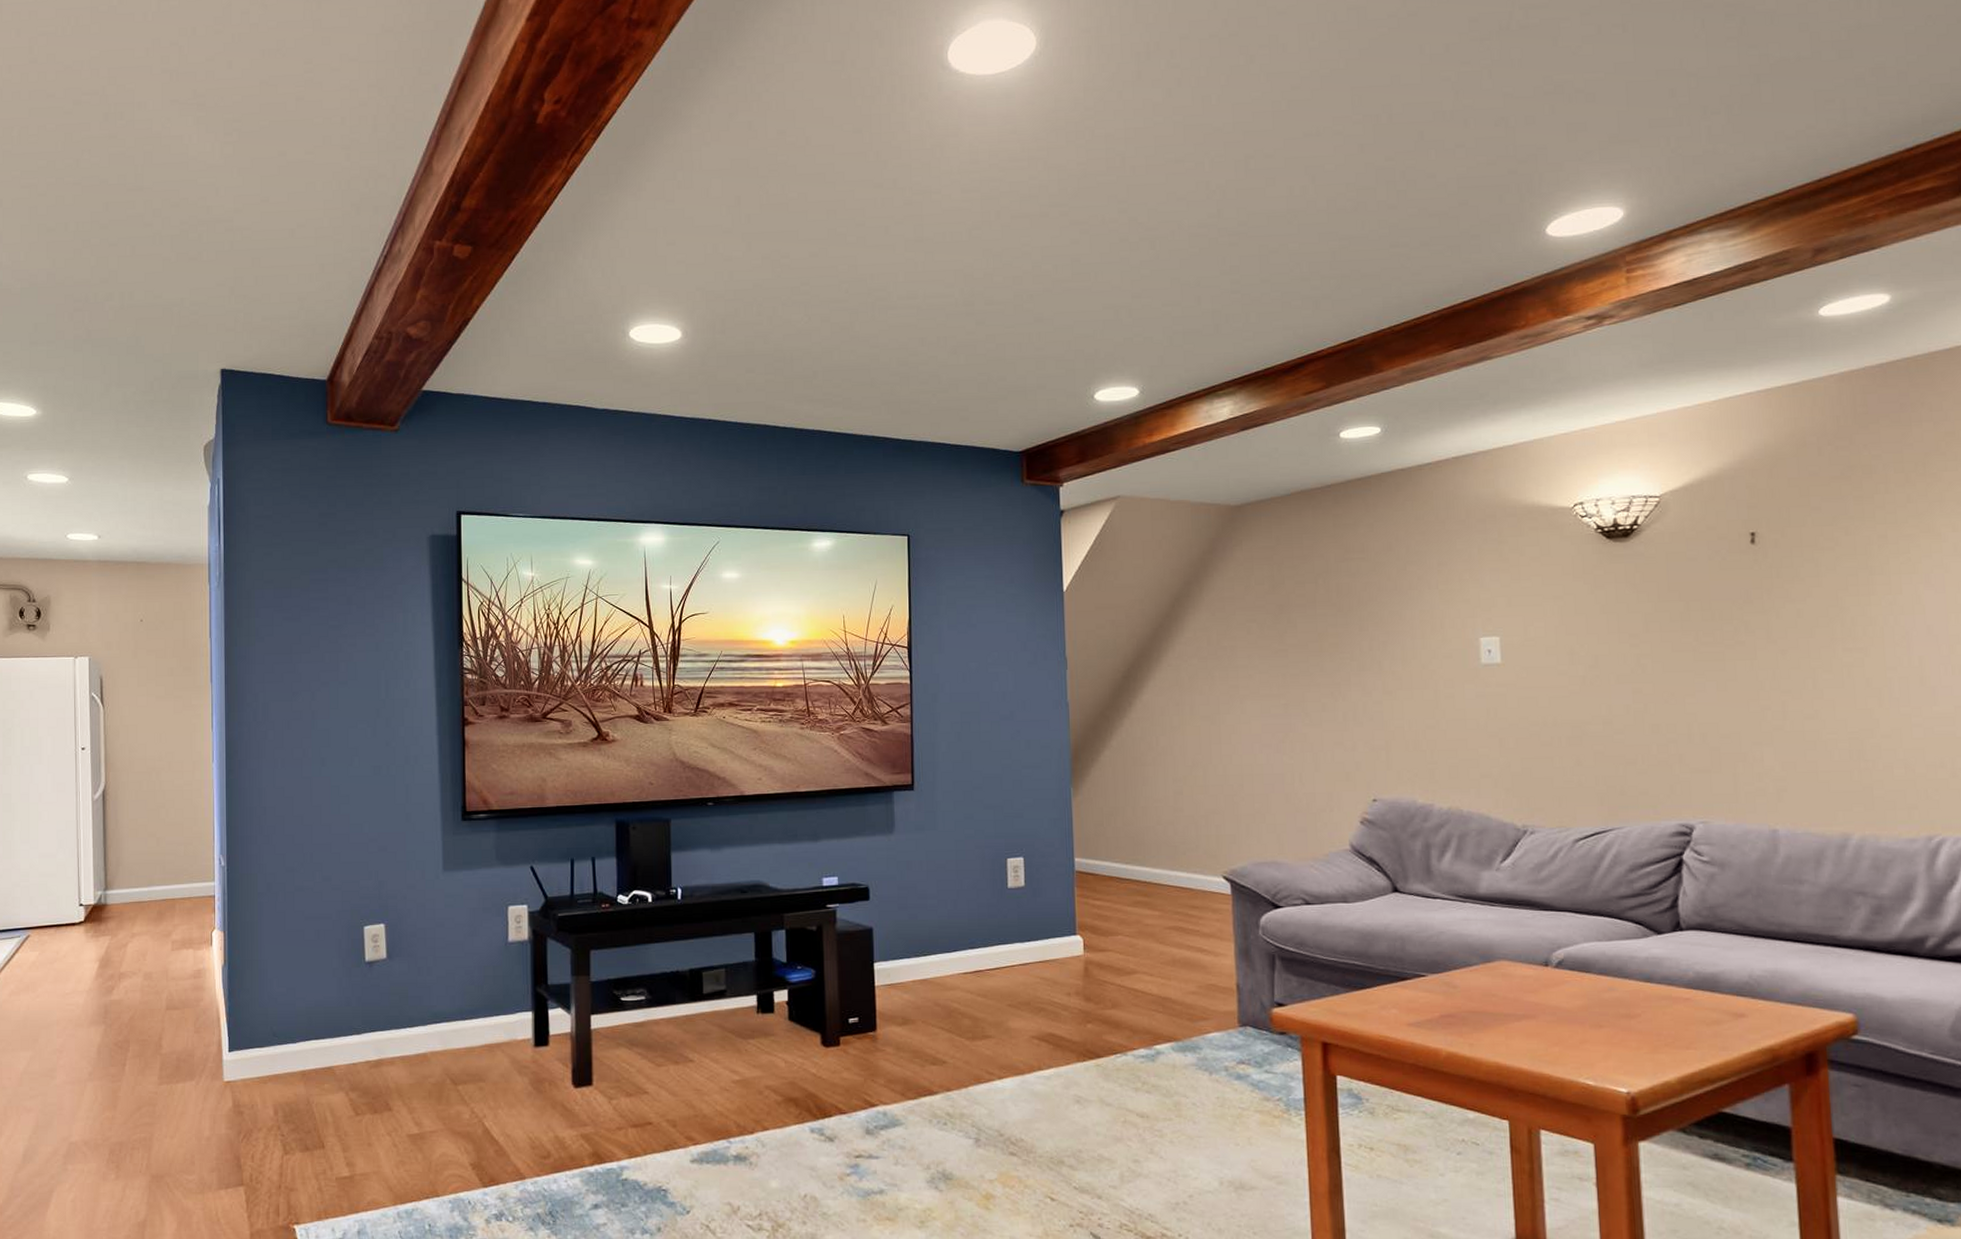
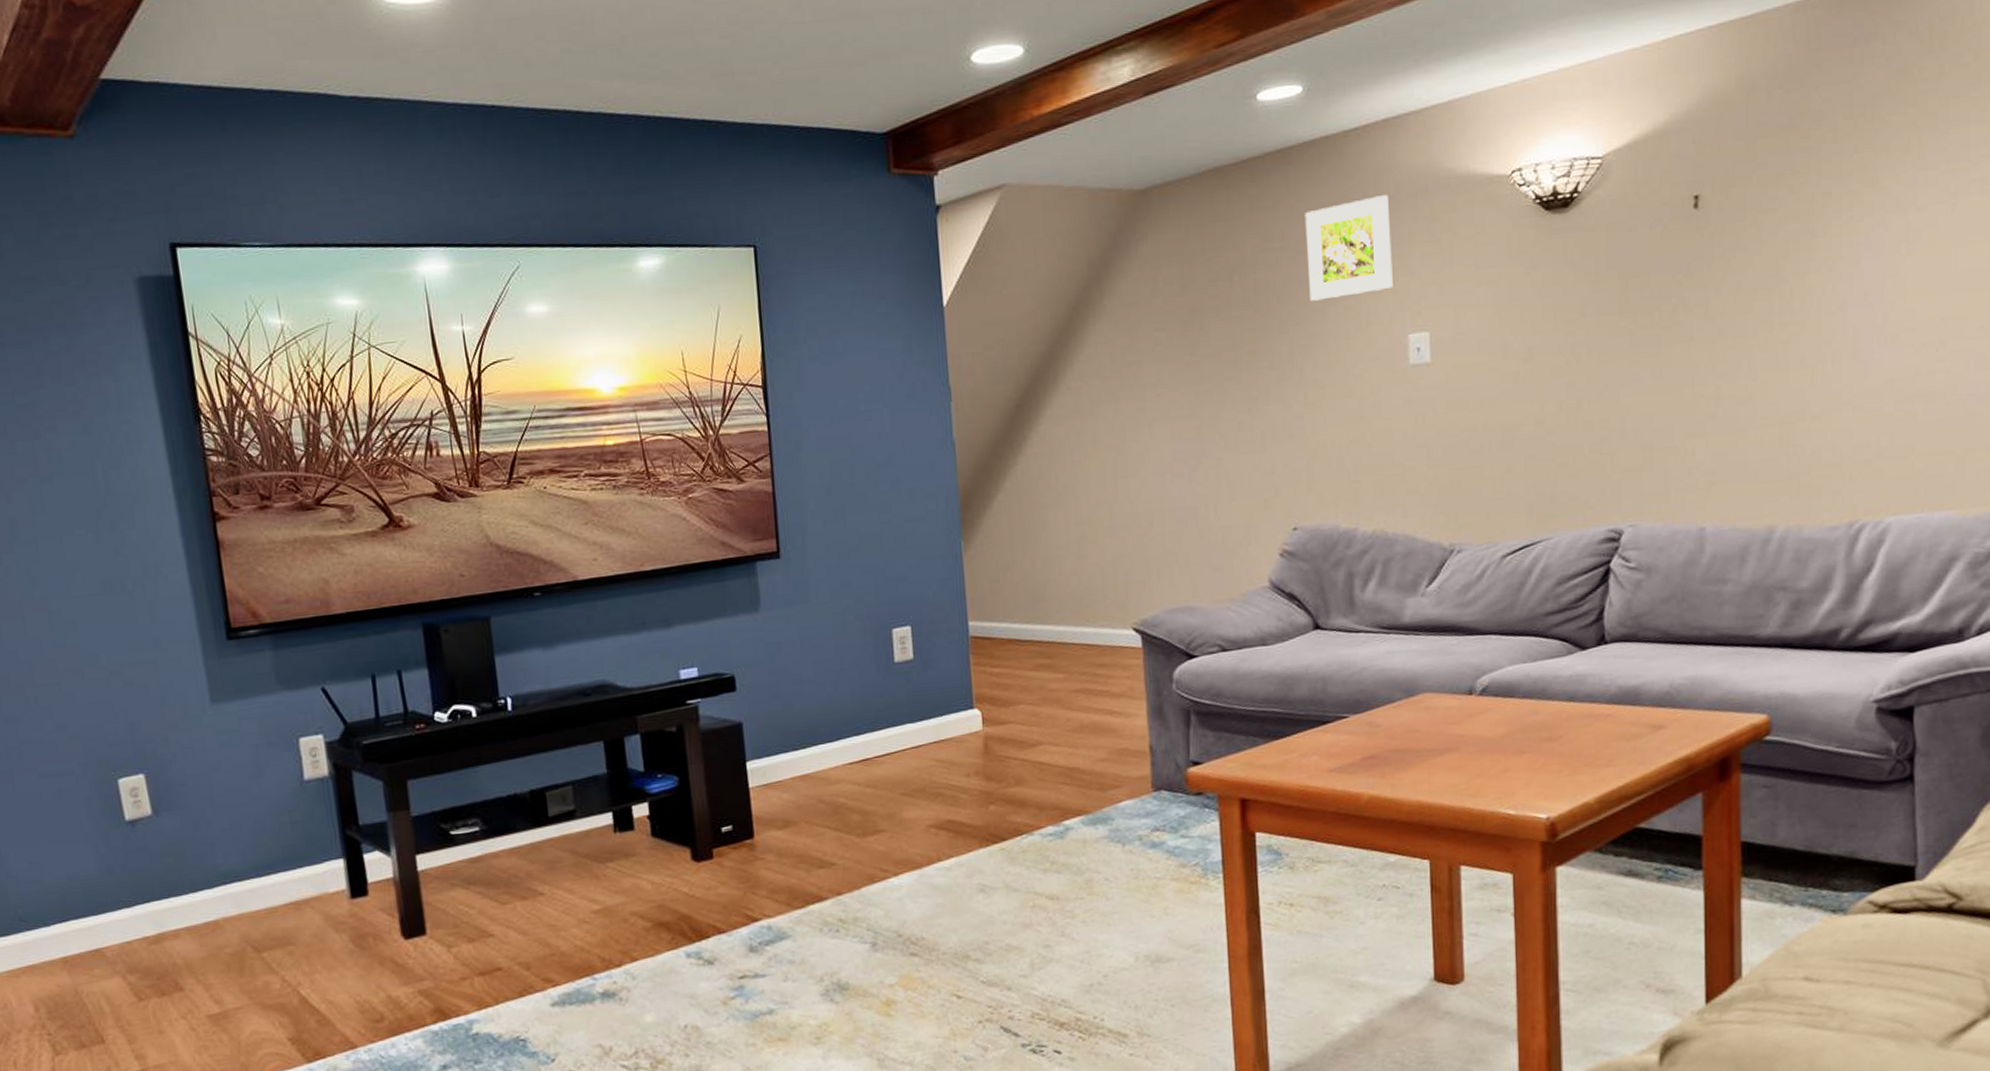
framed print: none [1383,519,1465,605] -> present [1305,195,1393,301]

